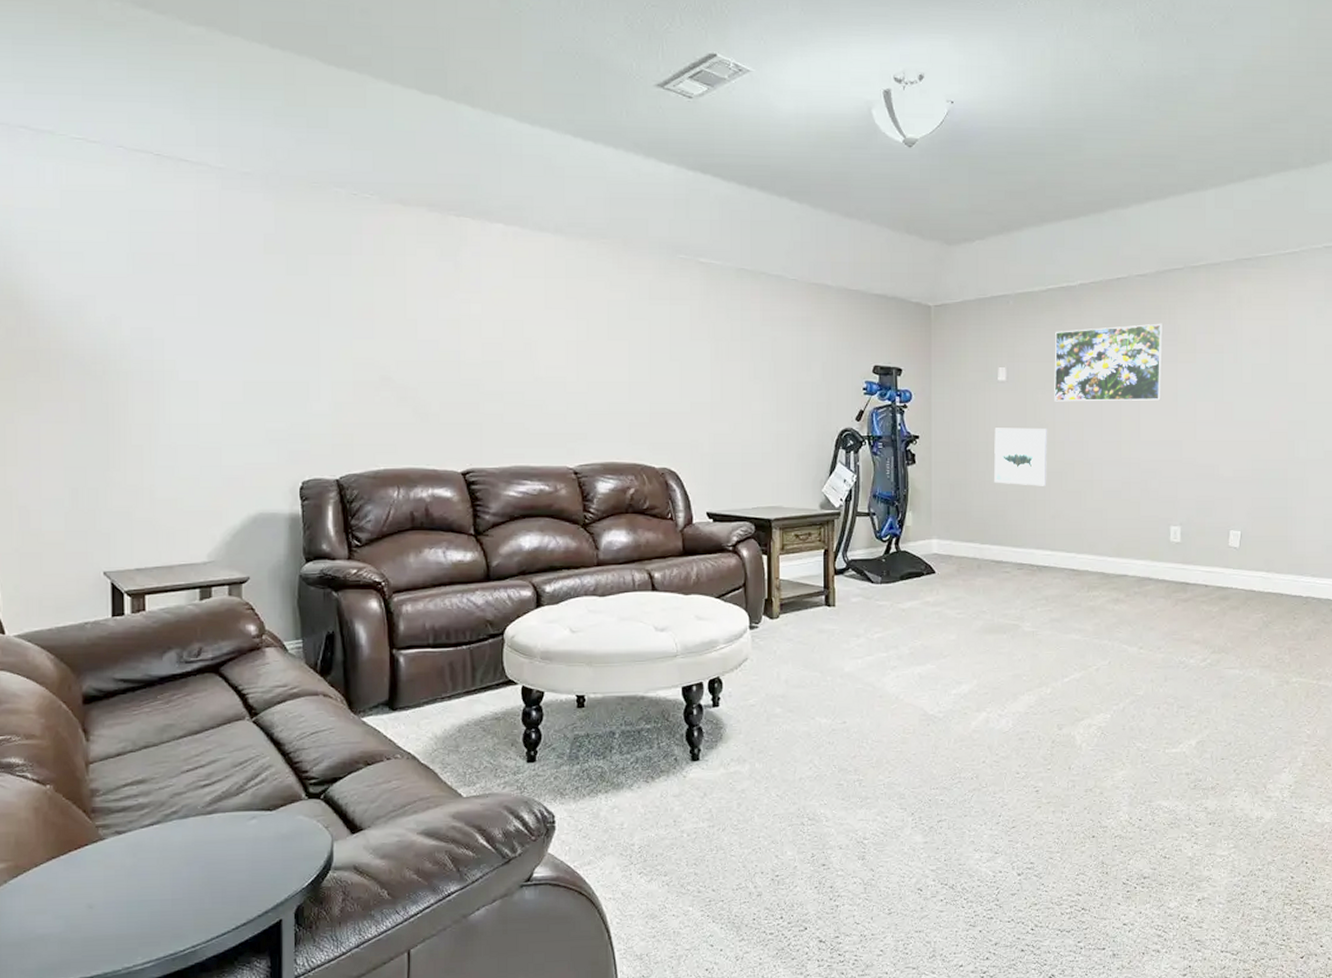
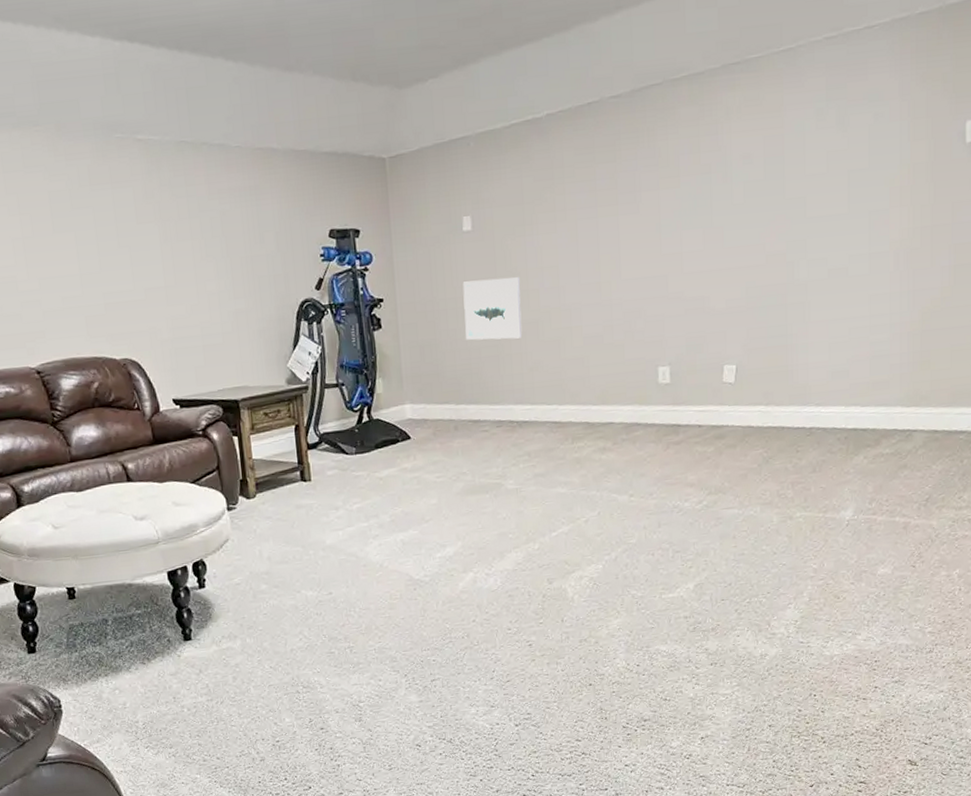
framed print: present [1054,323,1162,402] -> none [522,148,643,247]

